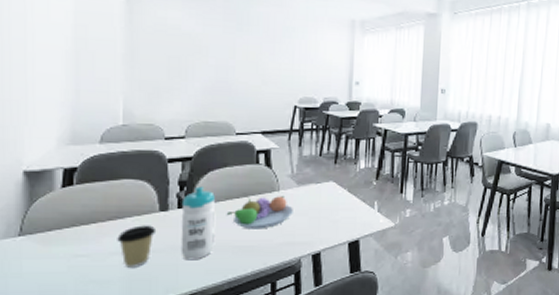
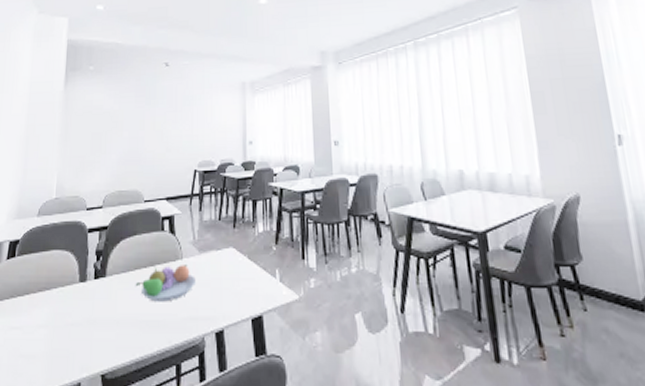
coffee cup: present [117,225,157,267] -> none [44,297,76,342]
water bottle: present [181,186,215,261] -> none [95,256,126,336]

